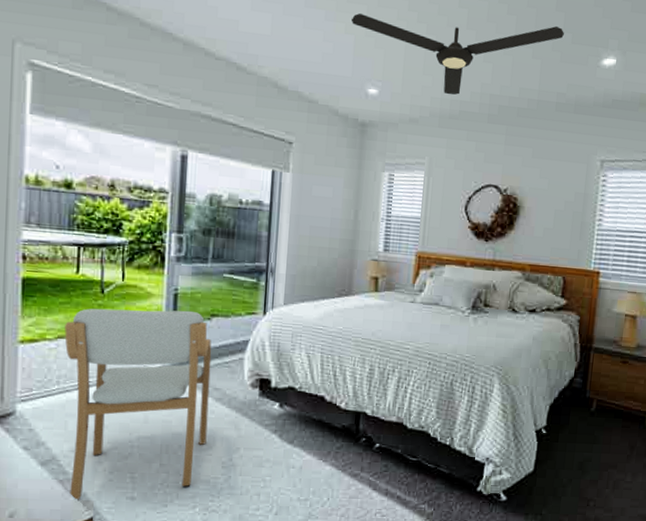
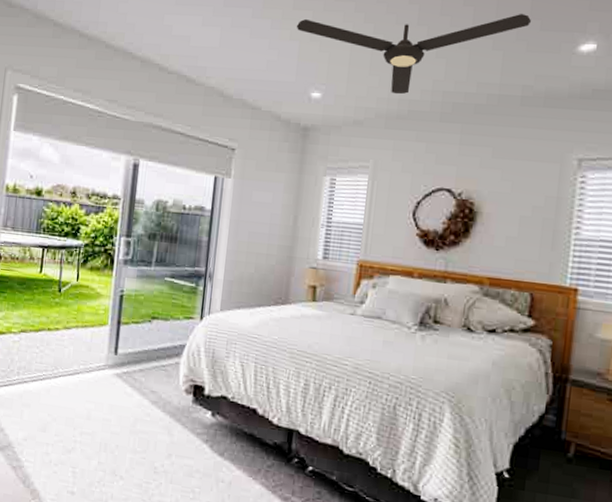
armchair: present [64,308,212,501] -> none [20,306,151,489]

